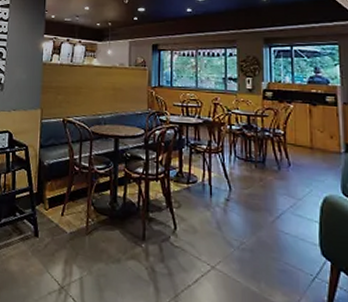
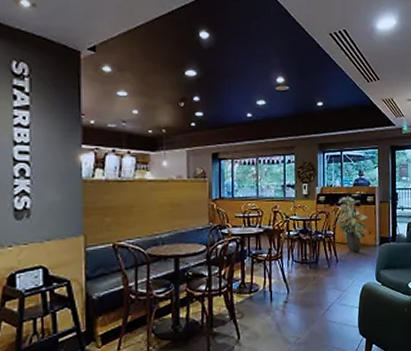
indoor plant: none [285,91,328,158] -> present [335,193,367,253]

